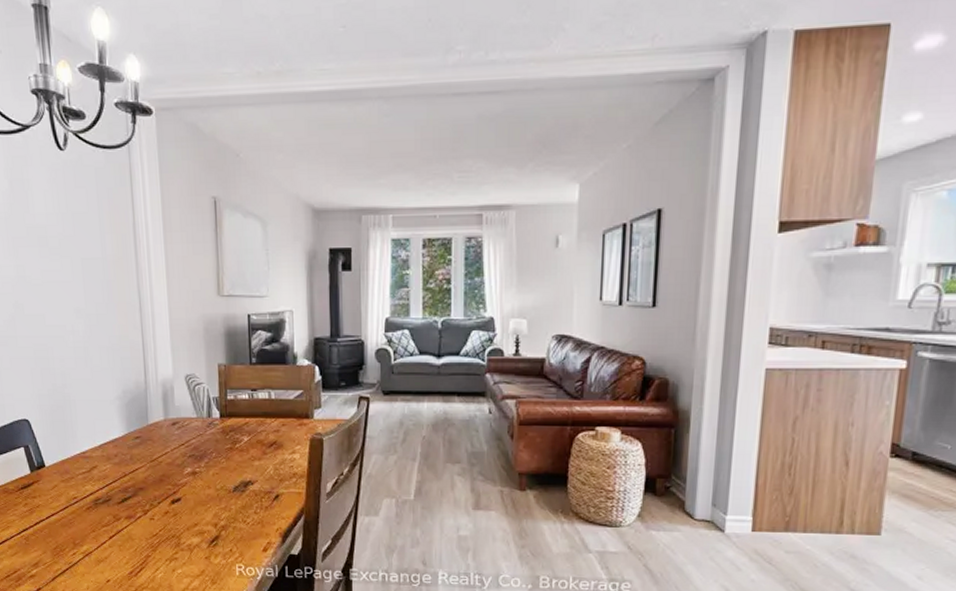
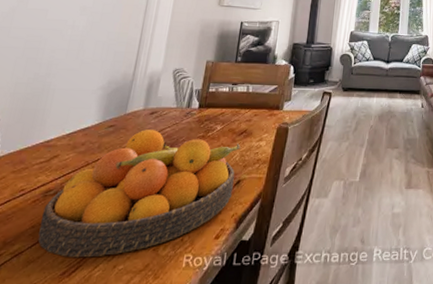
fruit bowl: none [98,441,273,561] -> present [37,130,241,258]

